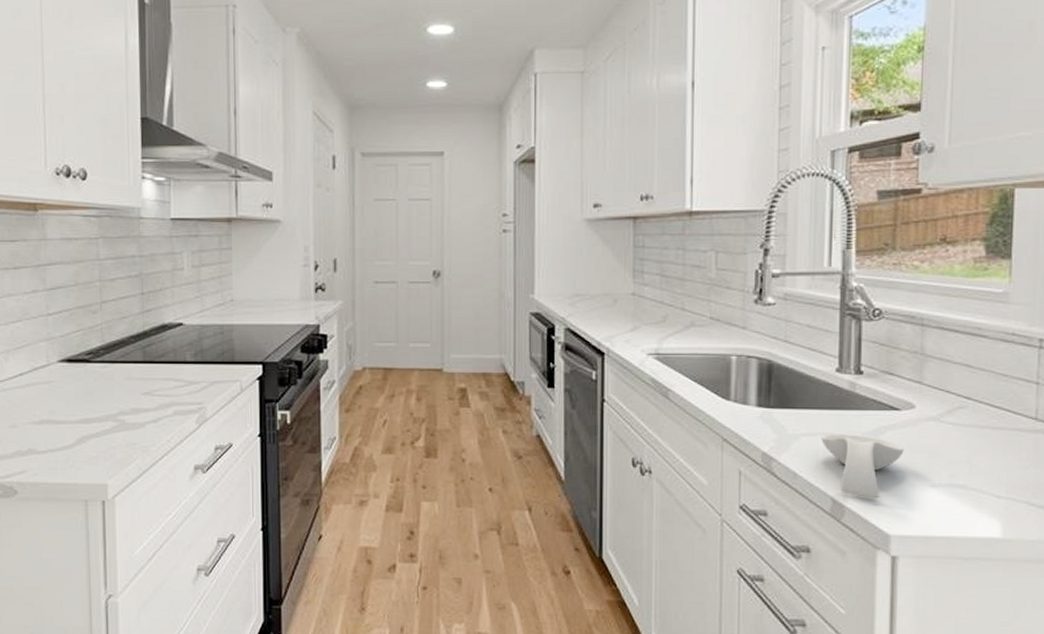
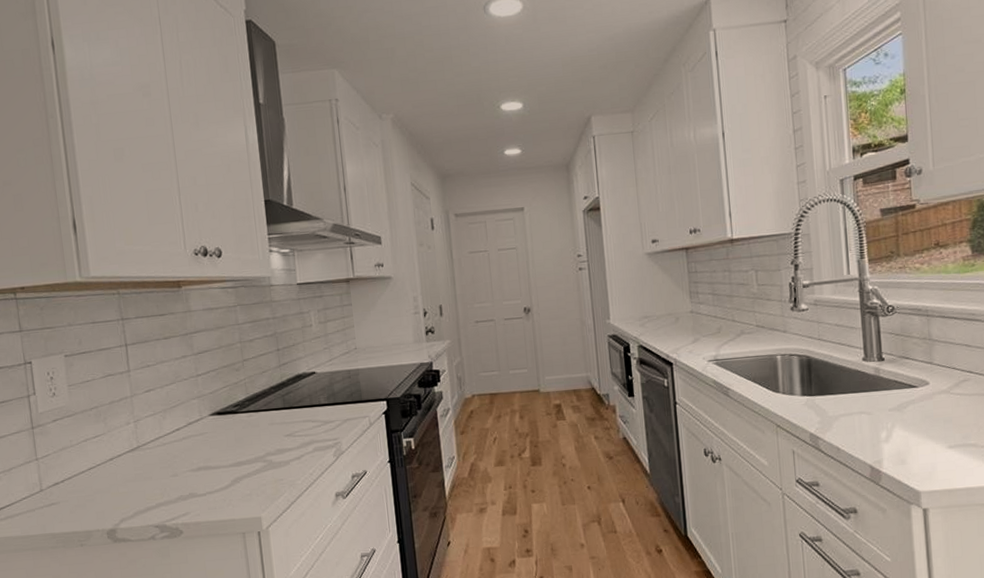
spoon rest: present [821,434,904,499] -> none [856,411,924,463]

